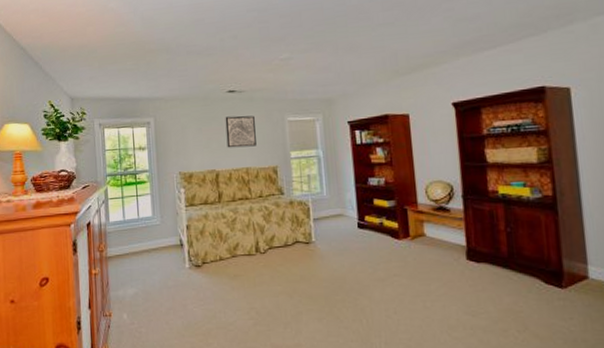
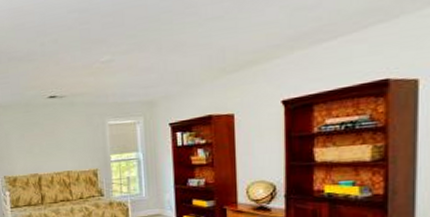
wall art: present [225,115,256,148] -> none [46,120,77,153]

